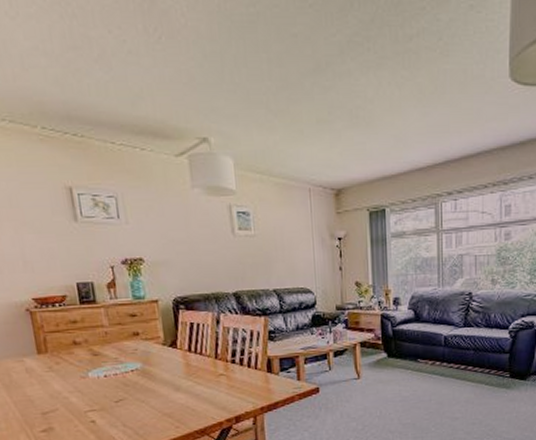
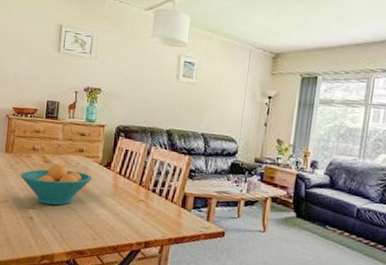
fruit bowl: none [65,353,158,403] -> present [20,163,93,206]

